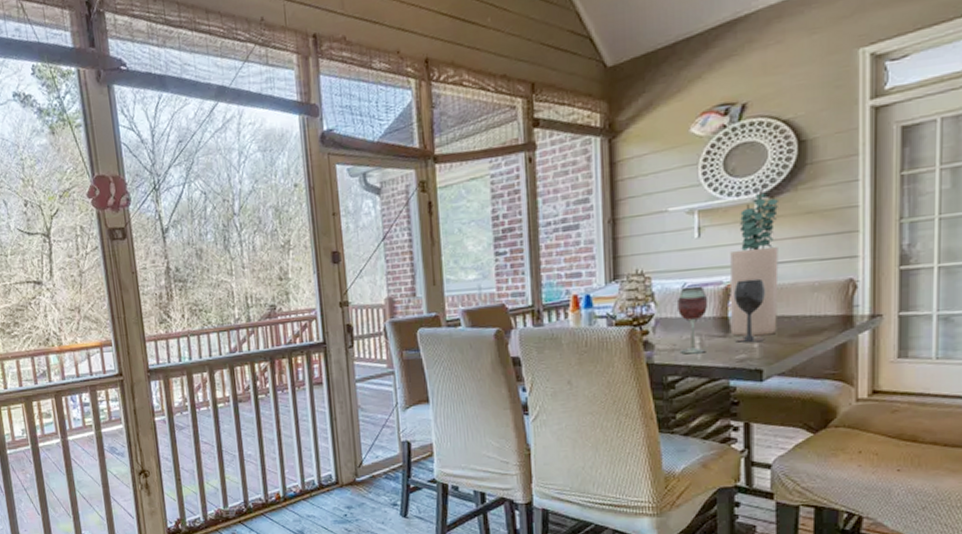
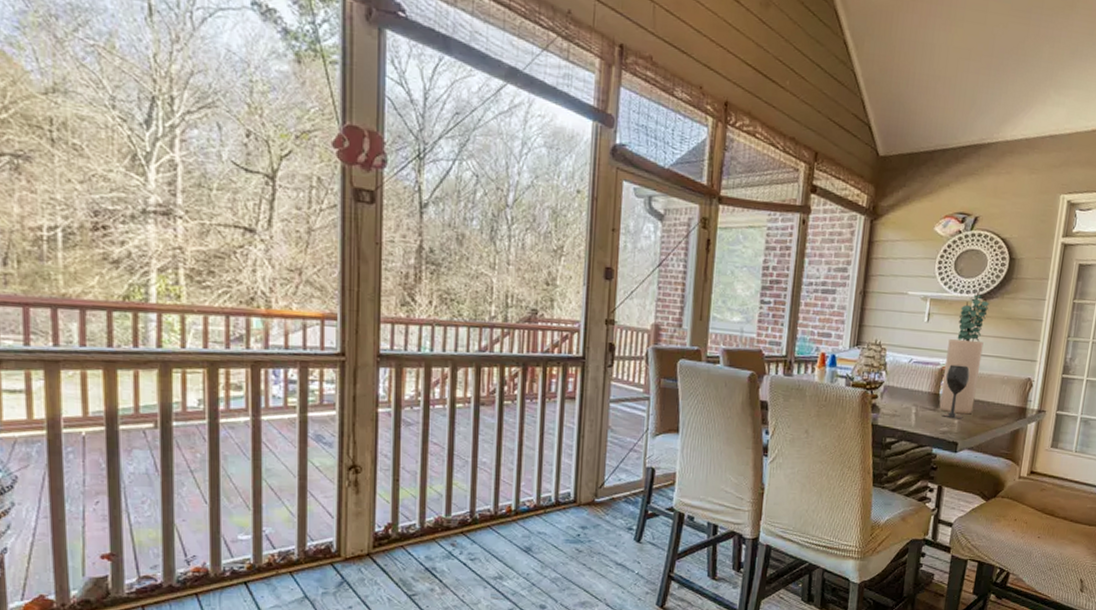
wineglass: present [676,286,709,354] -> none [899,362,927,422]

